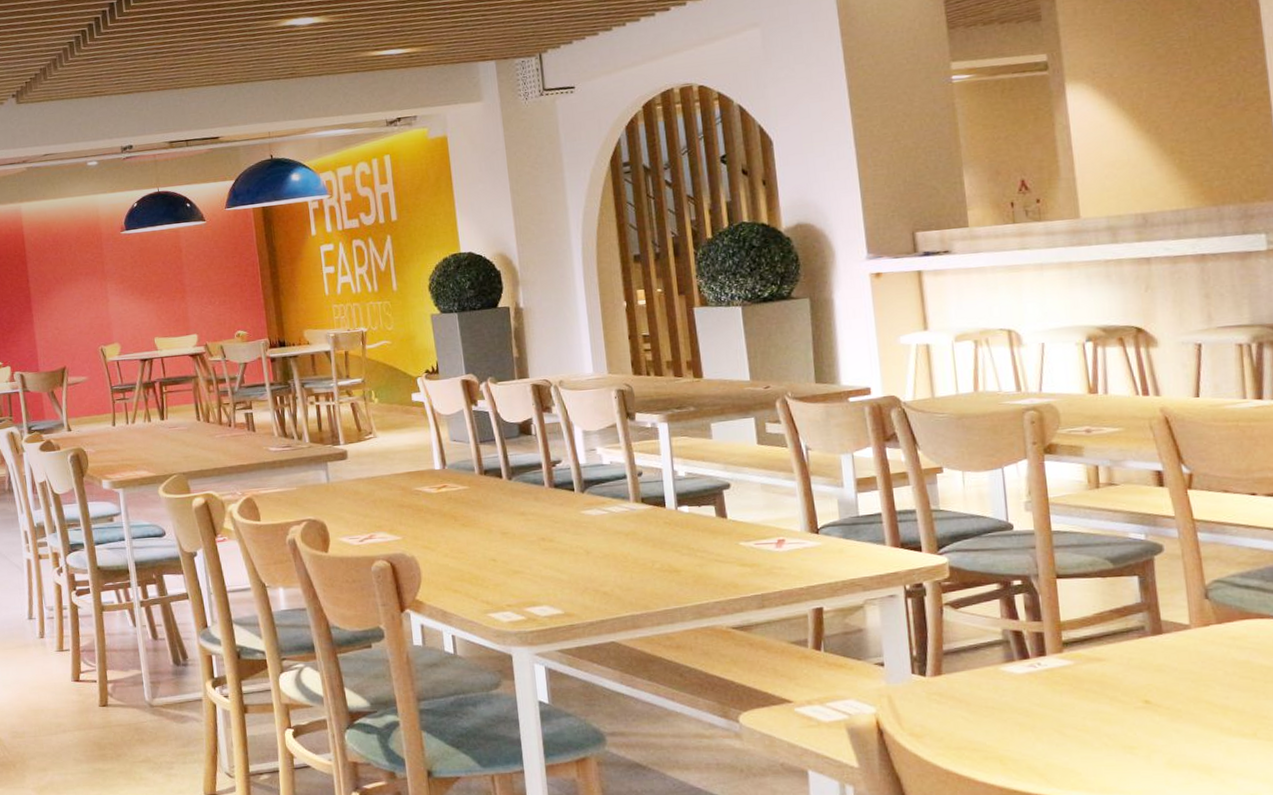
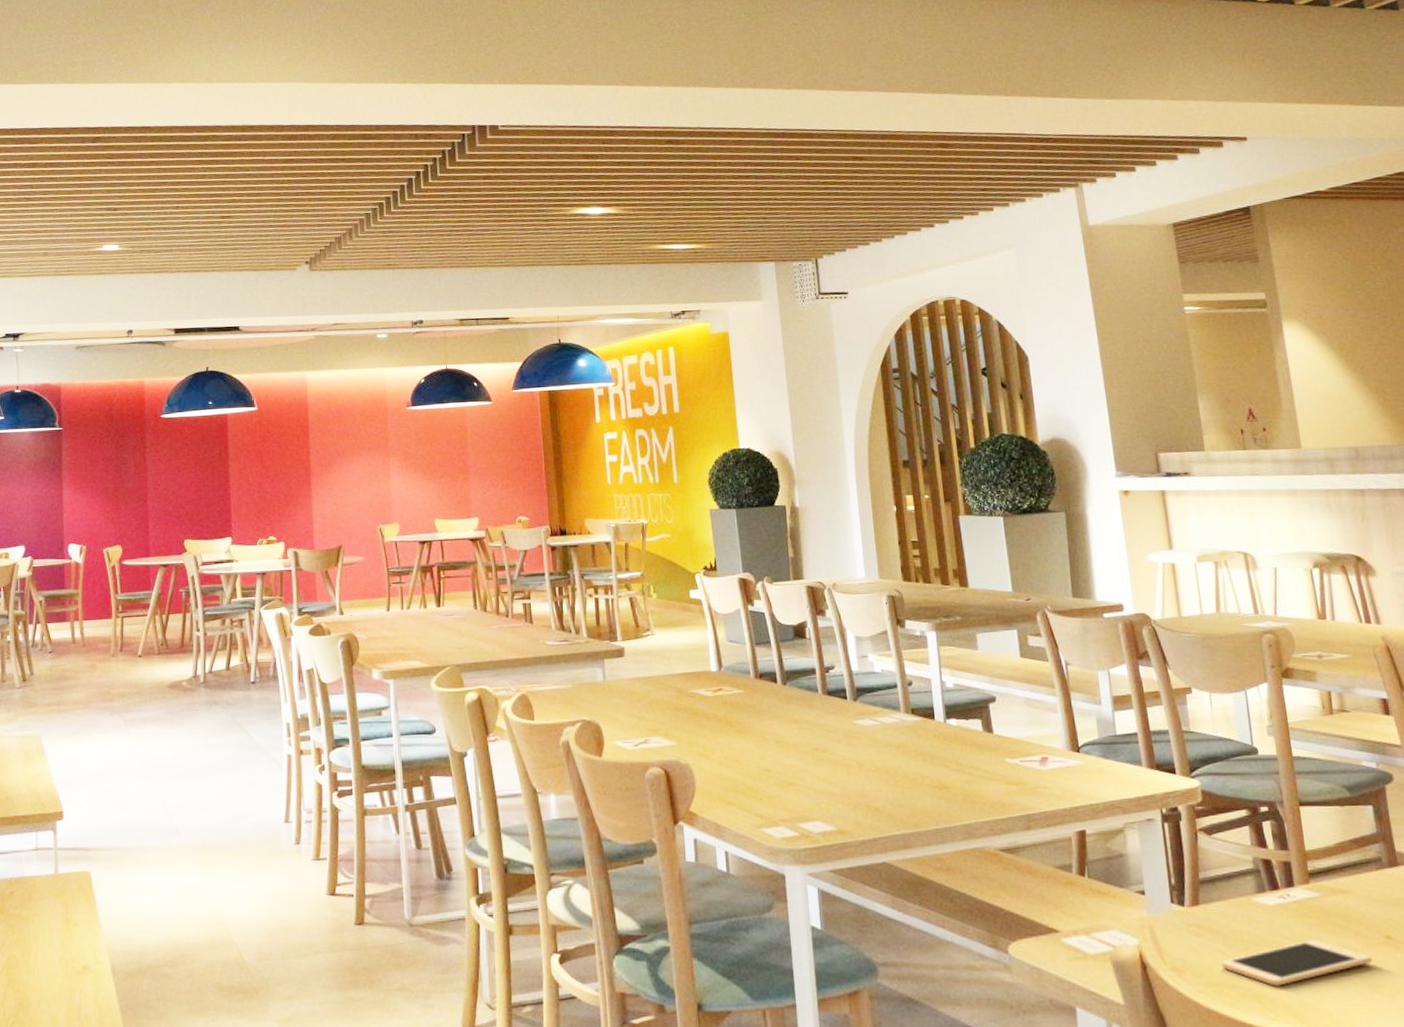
cell phone: none [962,705,1128,749] -> present [1220,939,1373,986]

